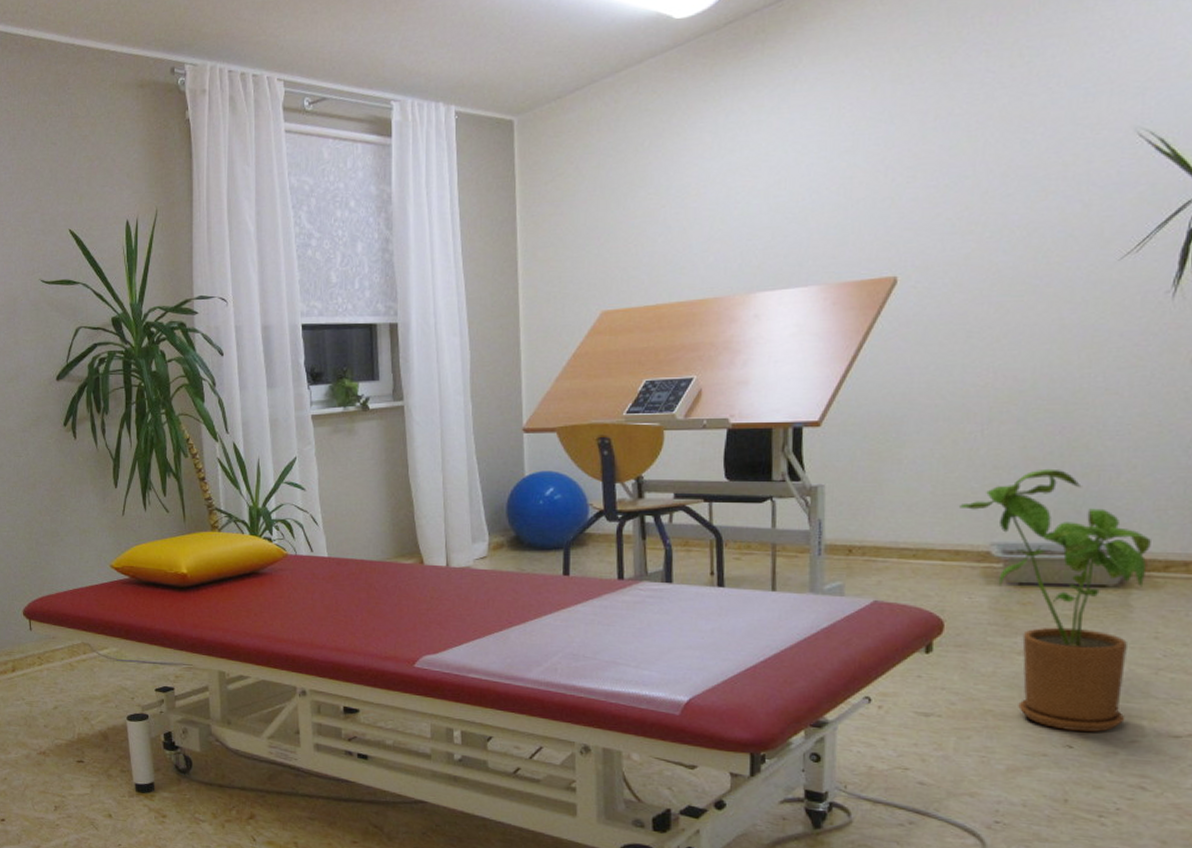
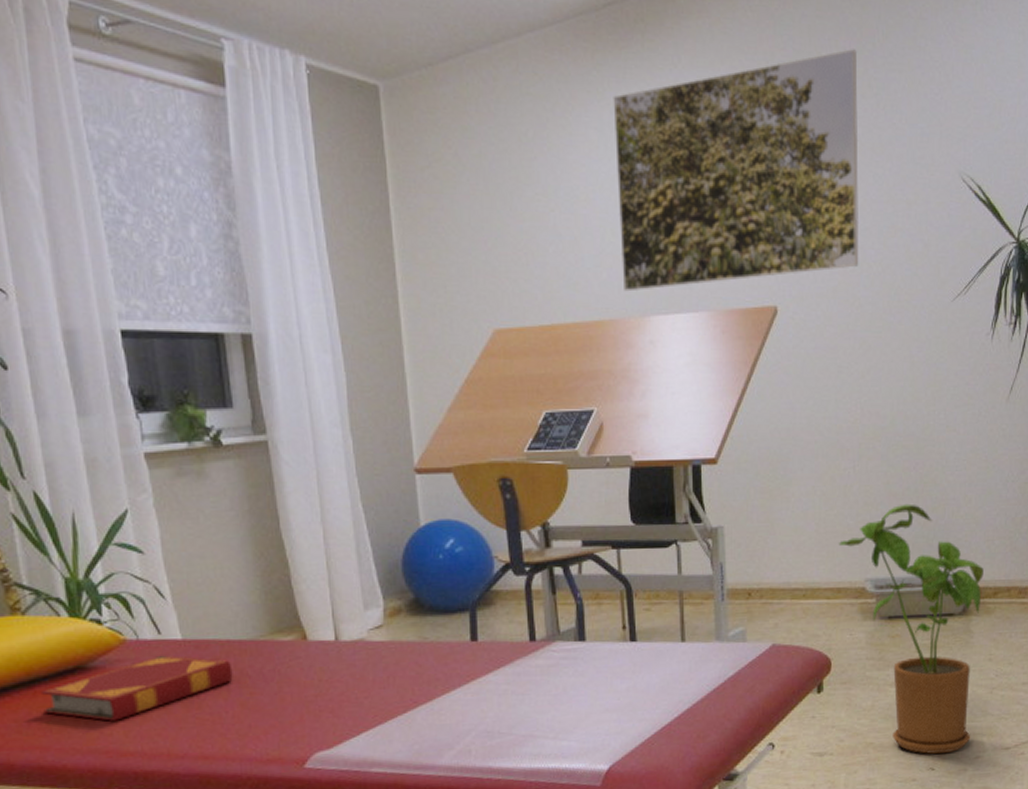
hardback book: none [226,567,364,615] -> present [40,654,233,721]
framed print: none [729,22,1006,272] -> present [613,49,859,292]

